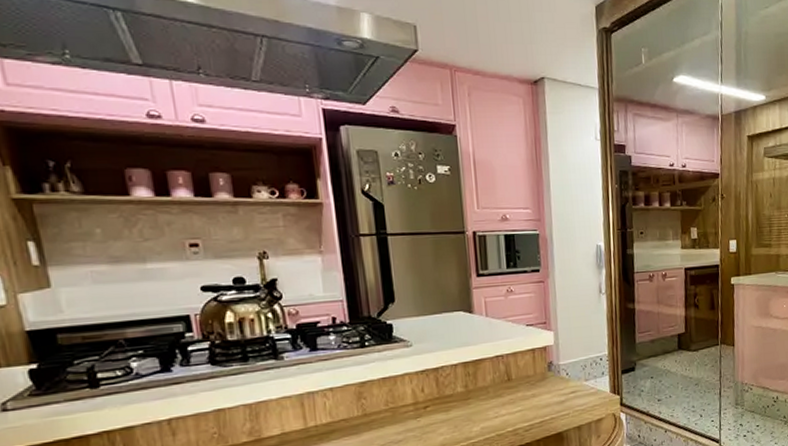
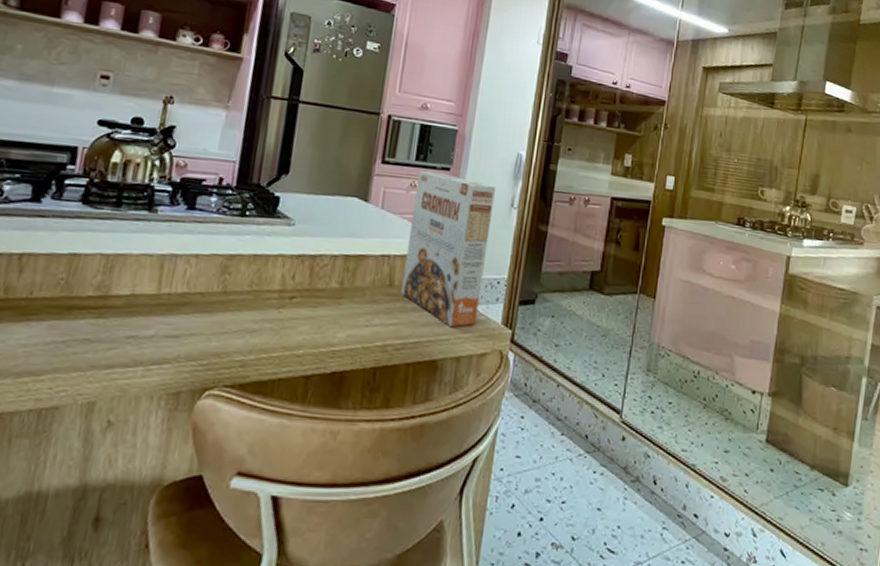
cereal box: none [511,275,589,404] -> present [401,171,495,328]

